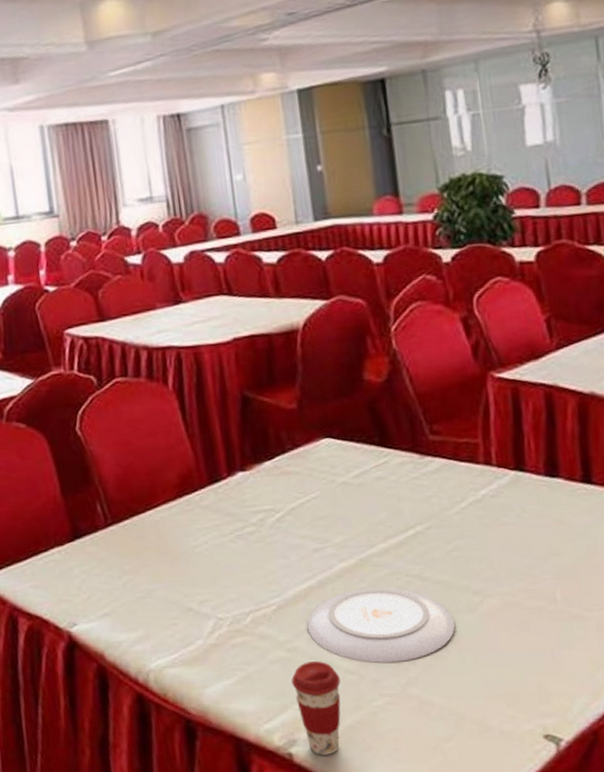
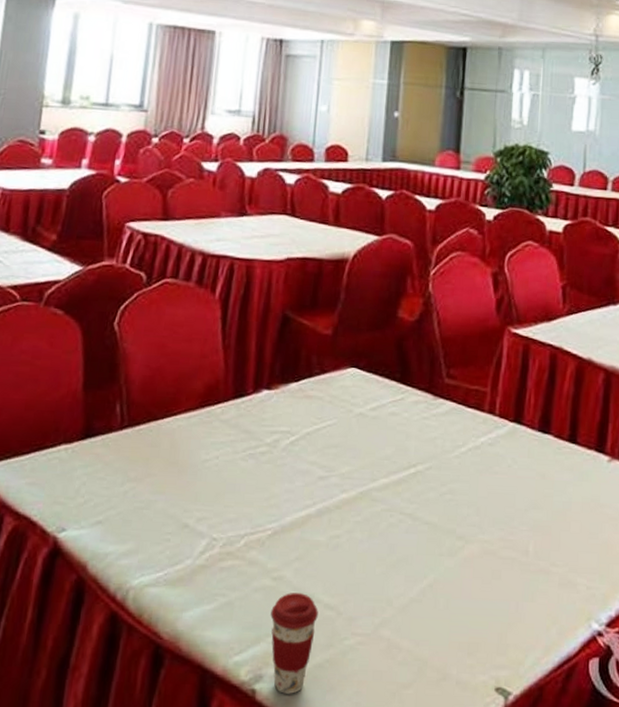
plate: present [306,587,456,664] -> none [297,522,436,602]

